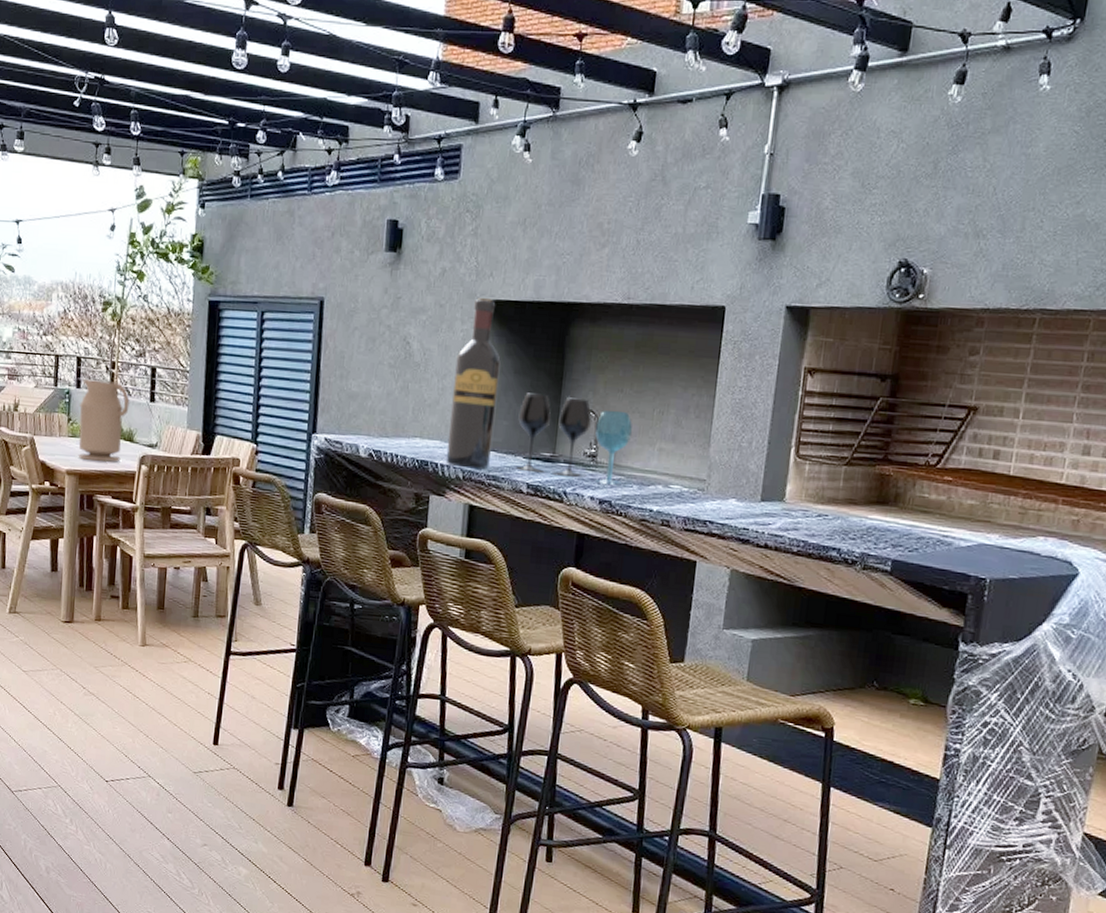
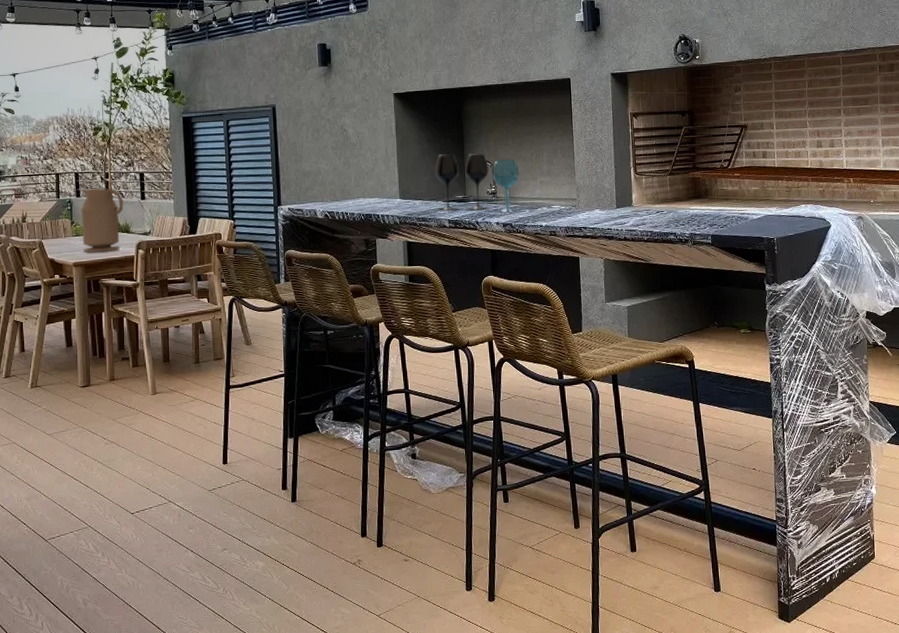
wine bottle: present [445,298,501,469] -> none [383,92,419,215]

